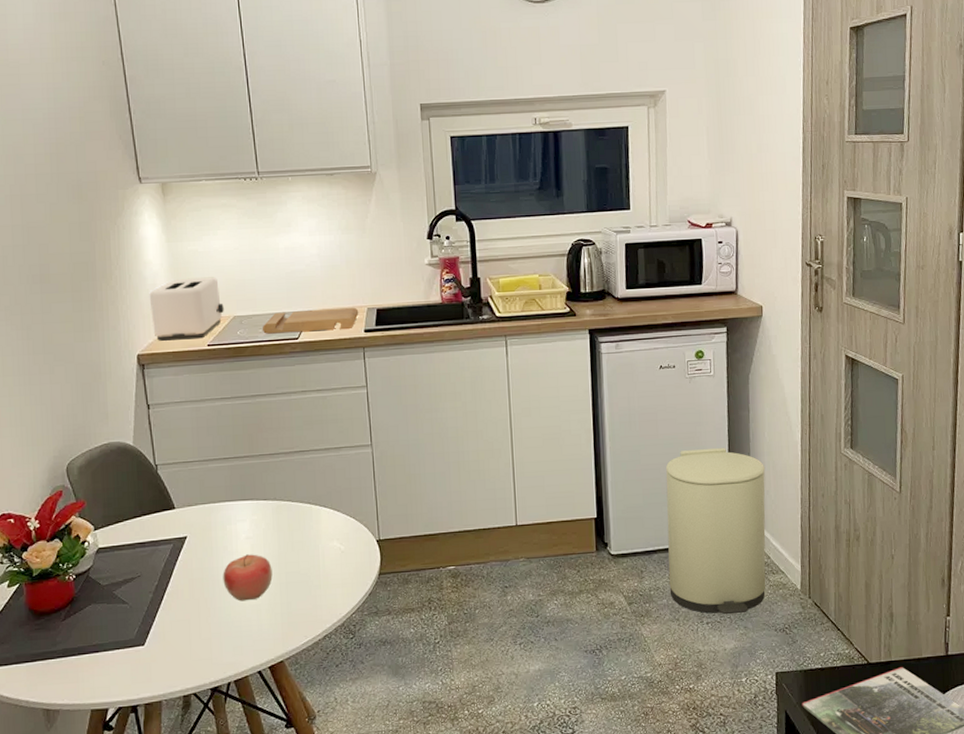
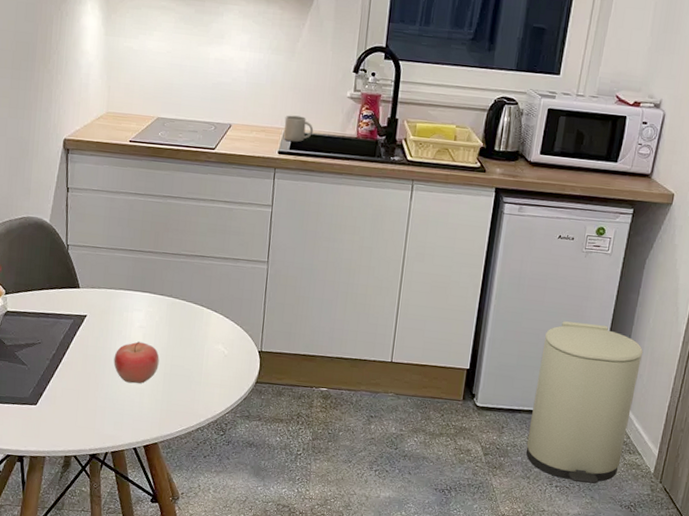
toaster: present [149,277,224,341] -> none [81,72,150,133]
cutting board: present [263,307,359,334] -> none [183,120,276,148]
mug: none [365,291,397,319] -> present [283,115,314,143]

